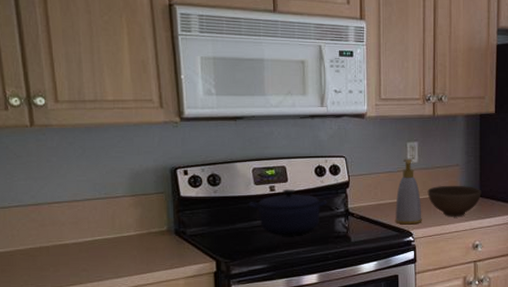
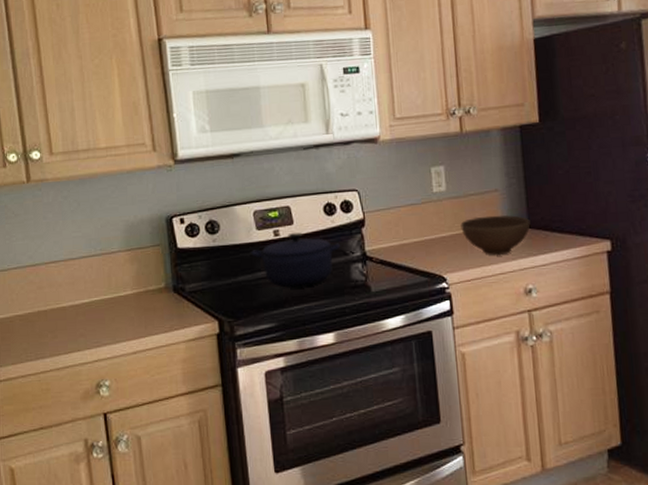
soap bottle: present [394,159,422,225] -> none [422,186,457,268]

